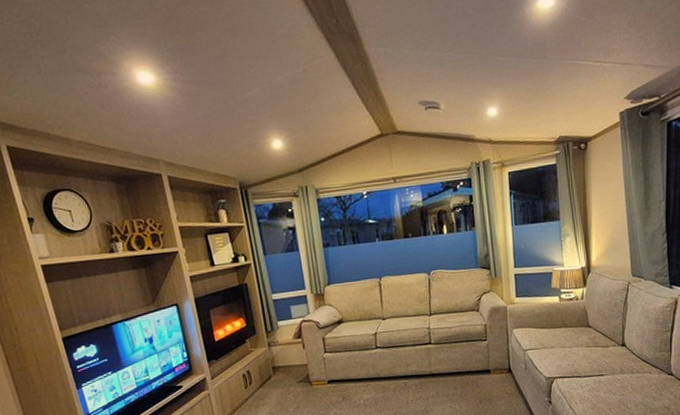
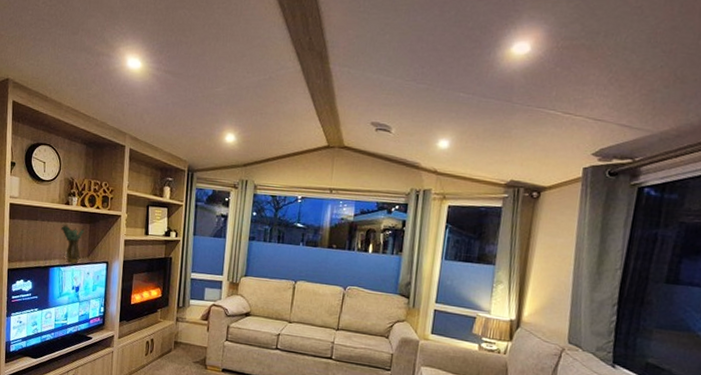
vase: none [112,274,145,316] -> present [61,224,85,264]

